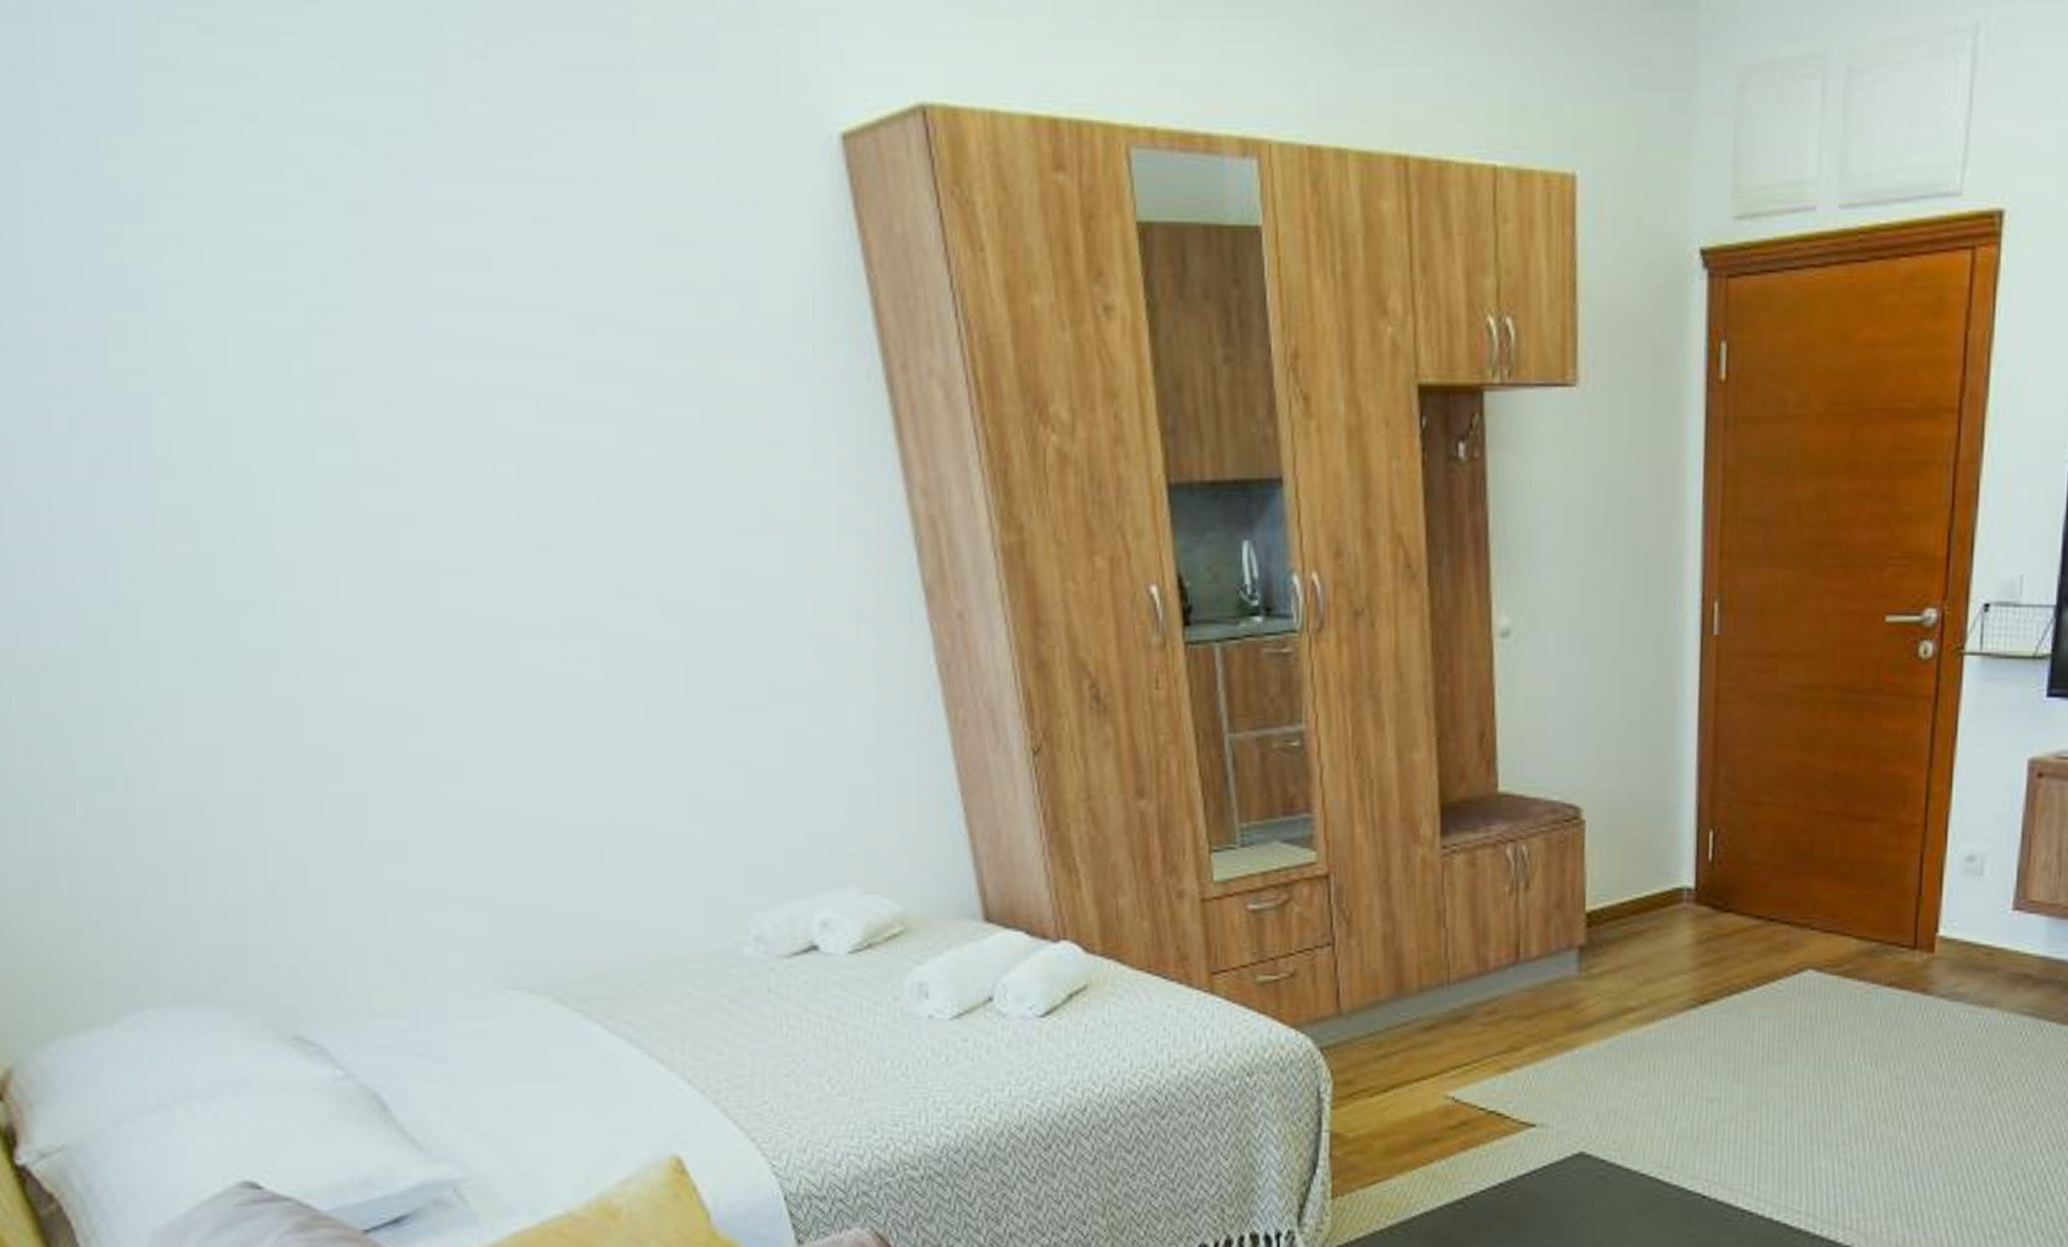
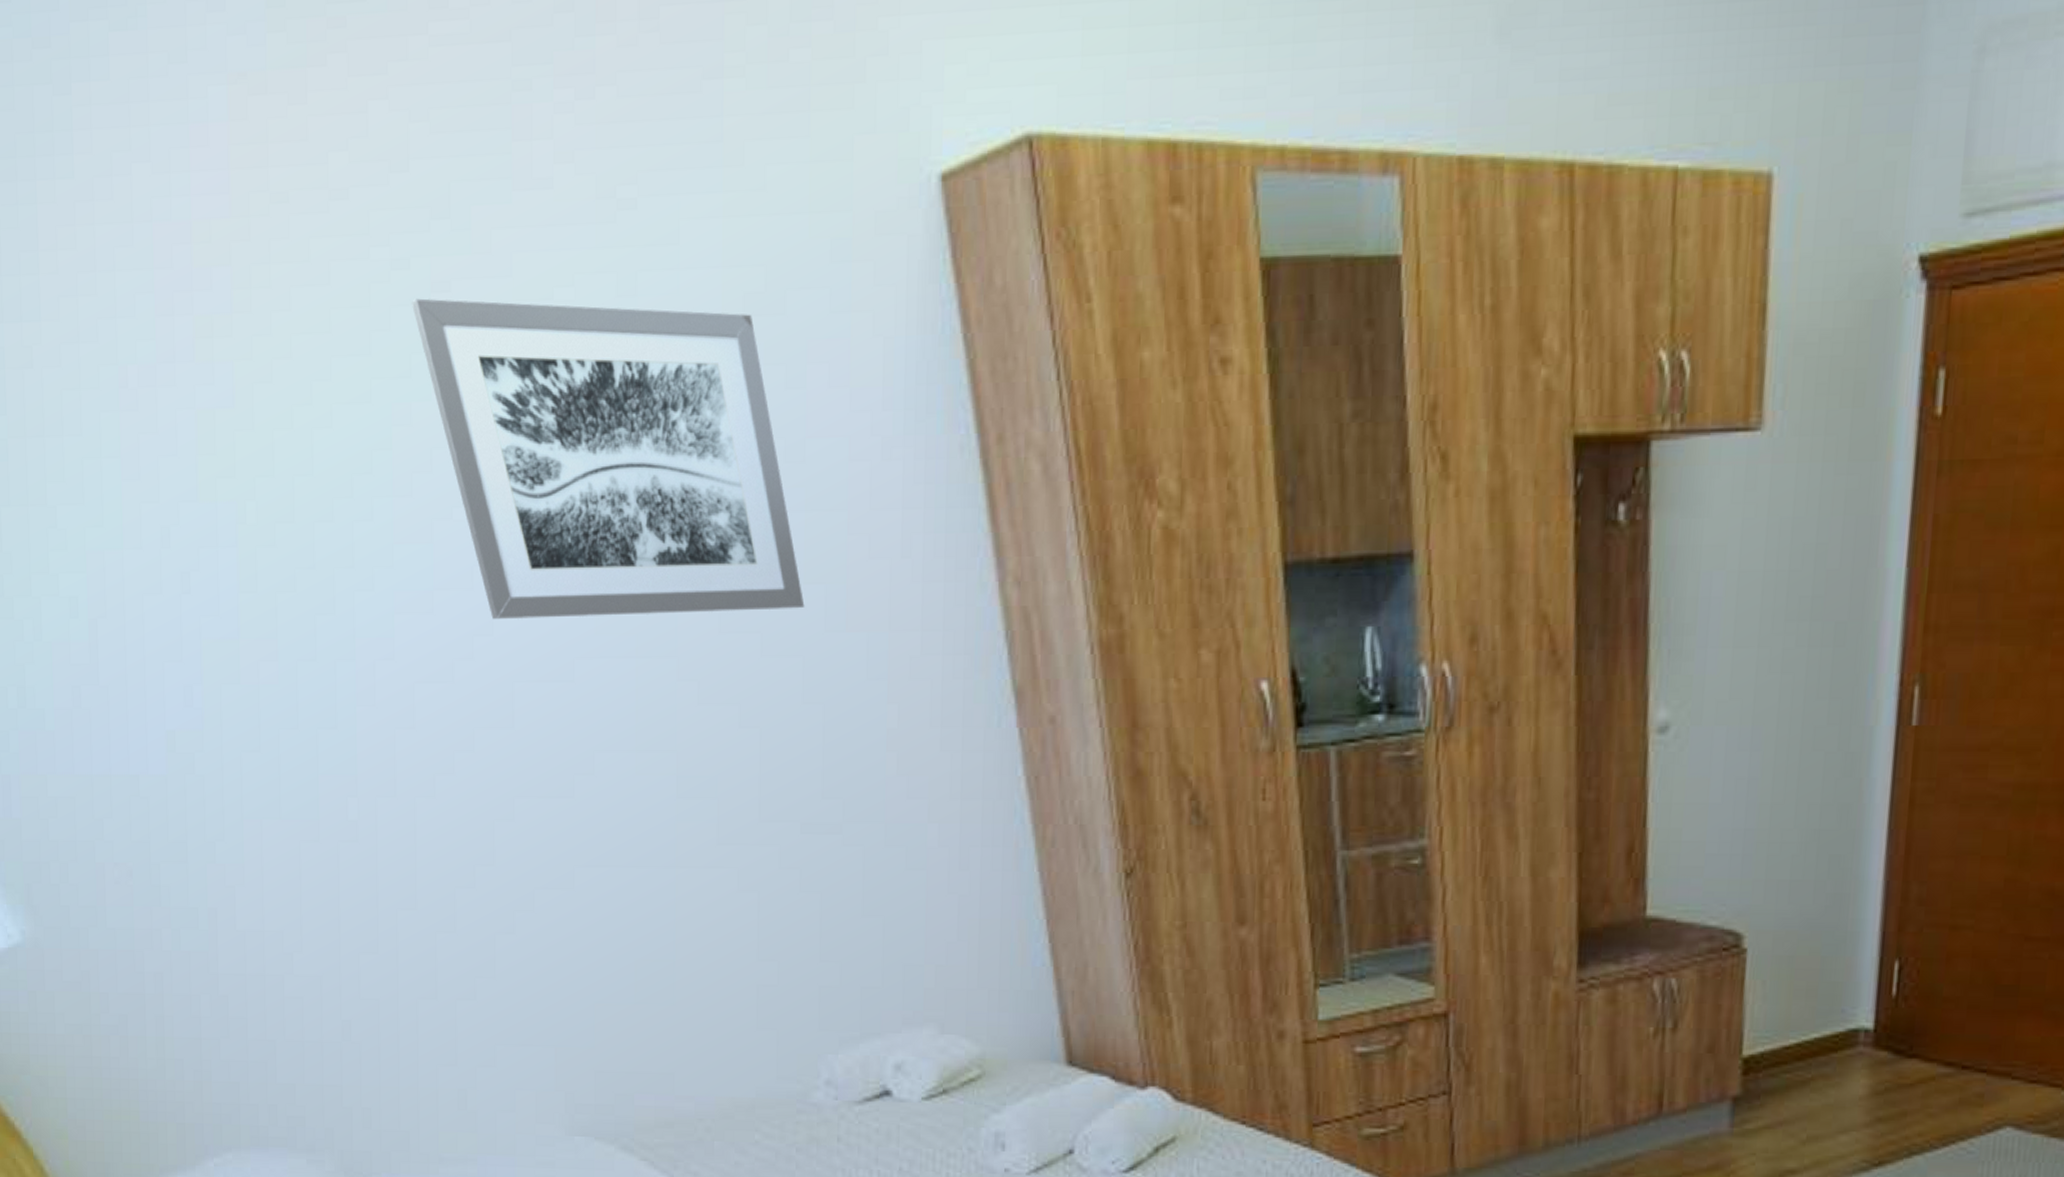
wall art: none [328,217,723,513] -> present [412,298,805,619]

